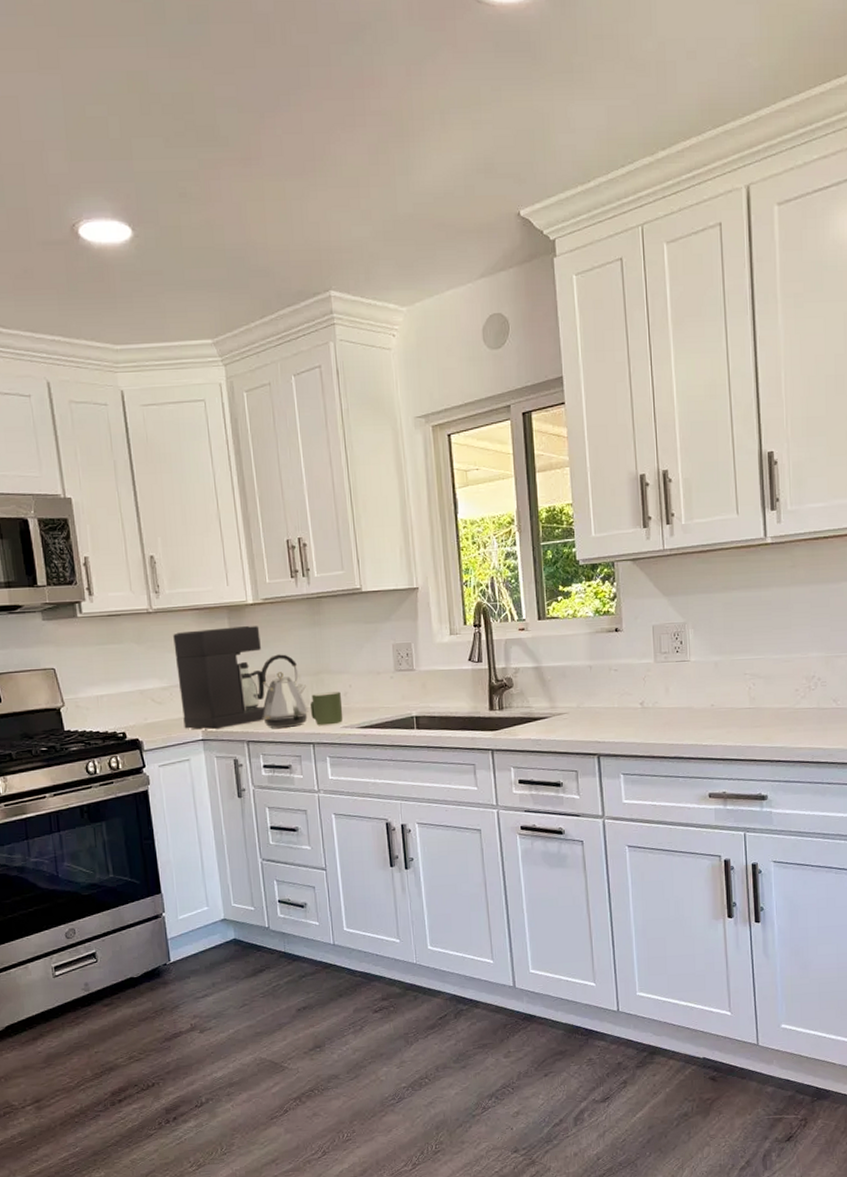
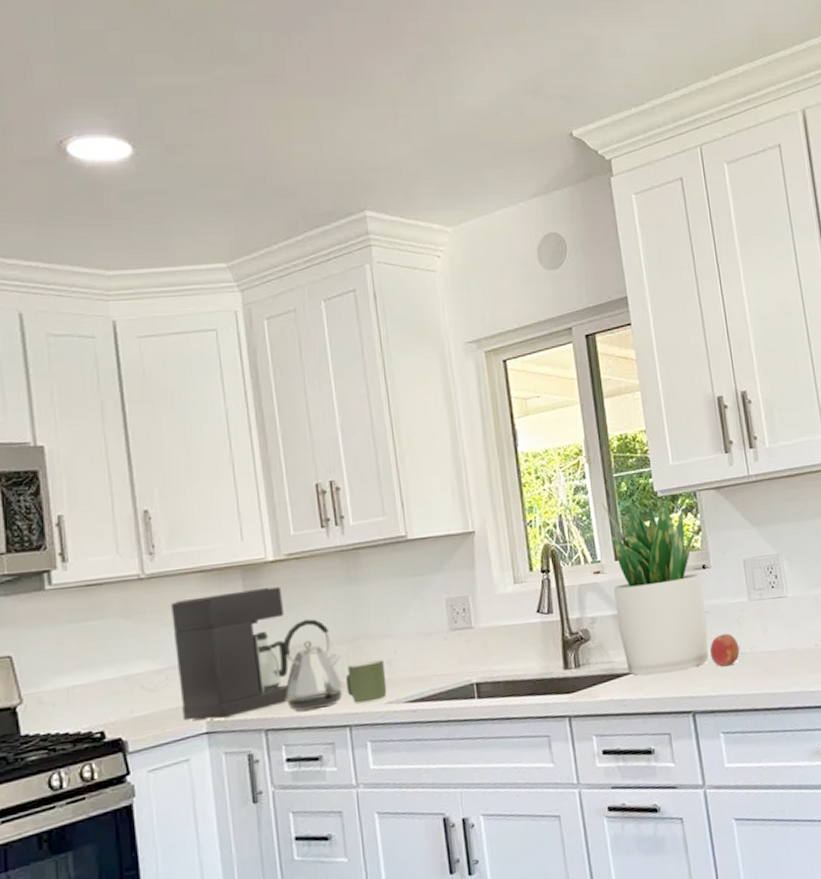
planter: none [528,563,616,721] -> present [601,496,709,676]
fruit: none [616,689,643,717] -> present [709,633,740,666]

